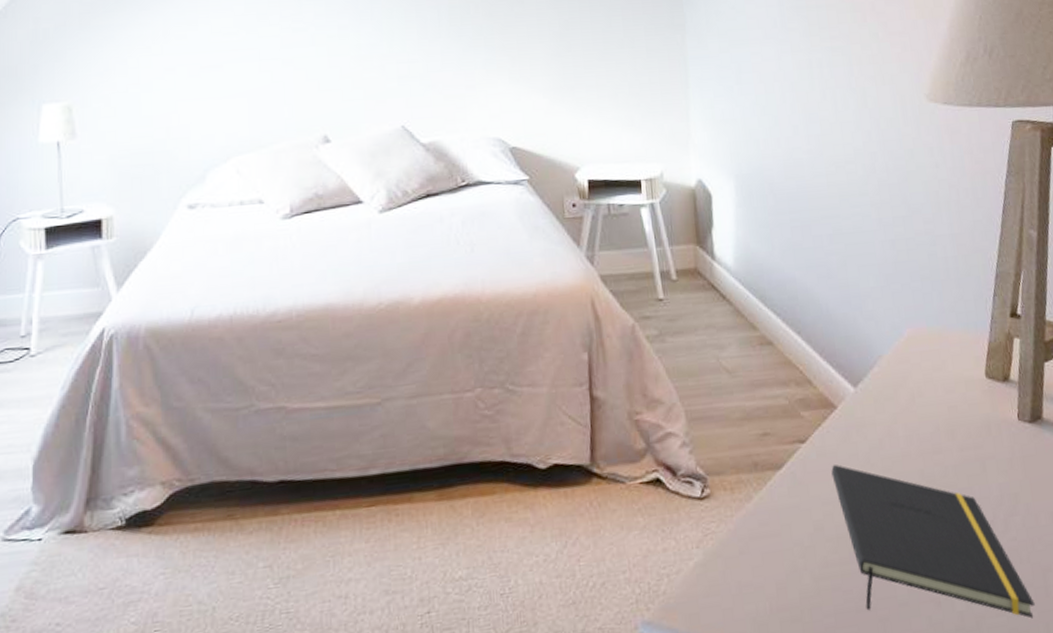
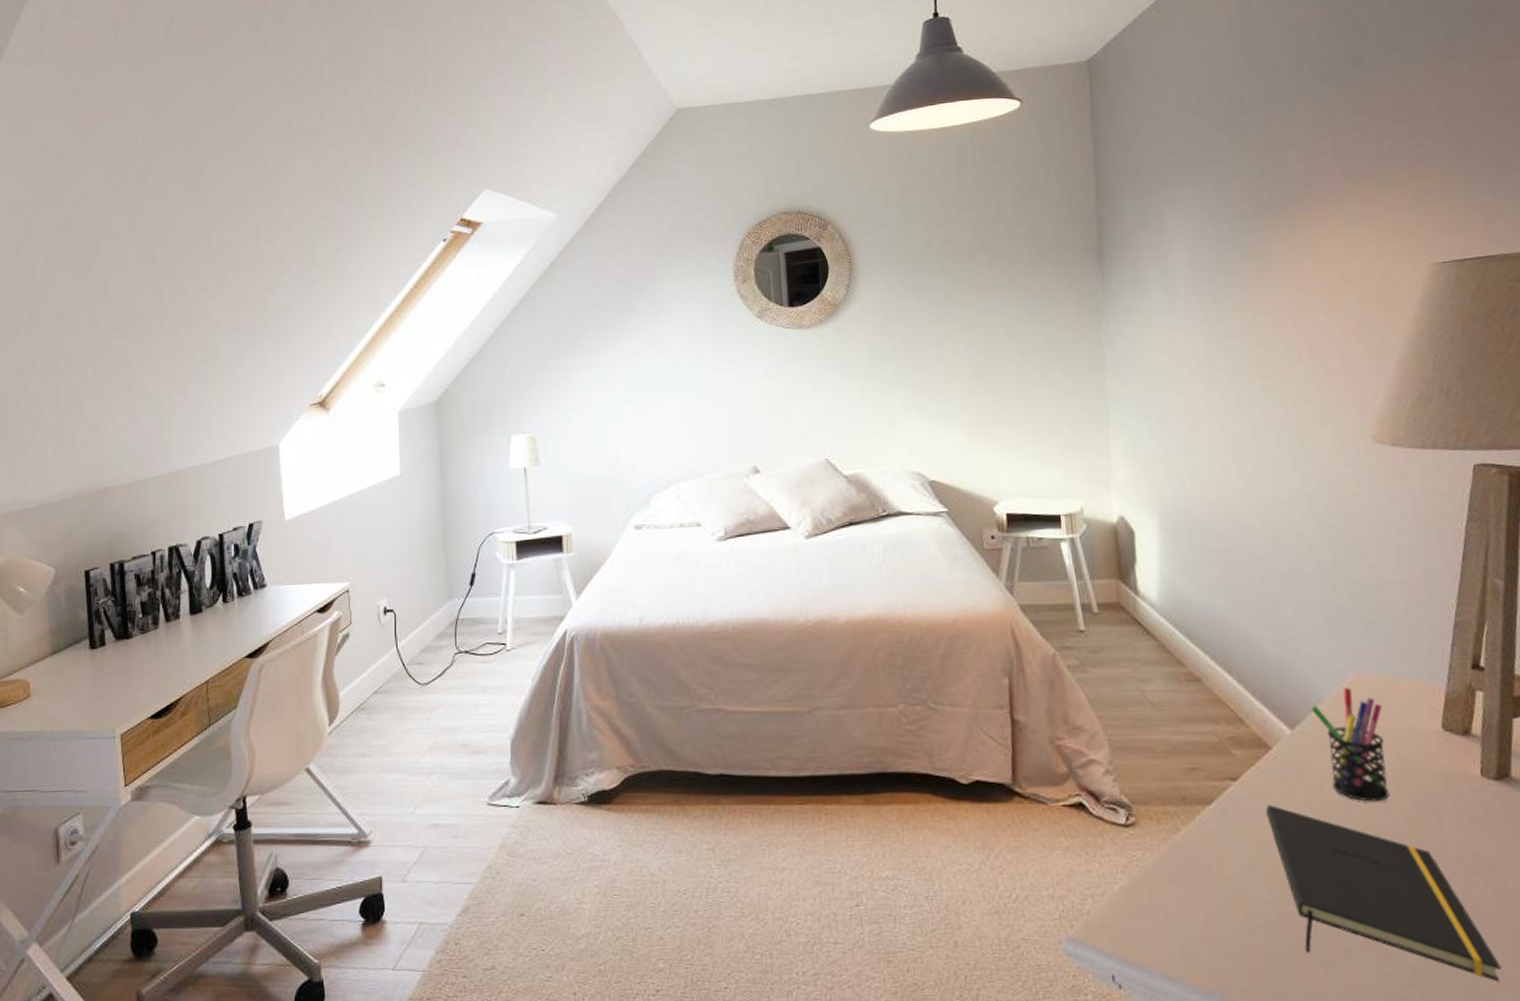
pen holder: none [872,342,941,454] -> present [1310,688,1390,802]

